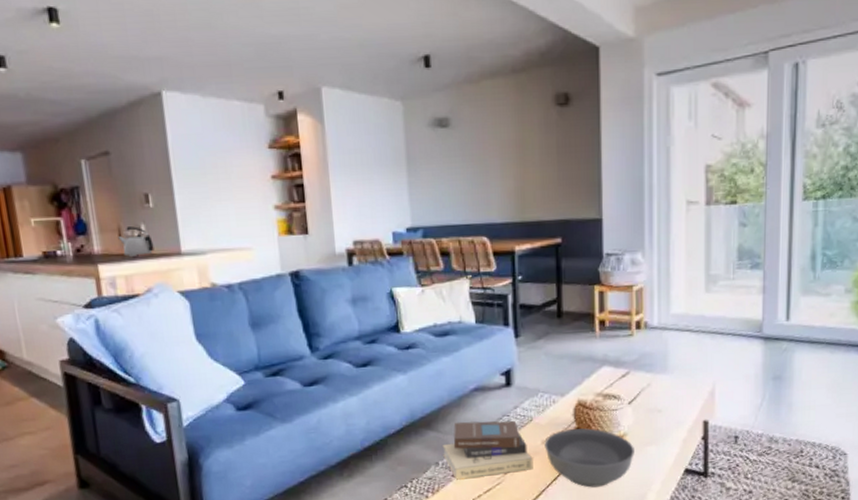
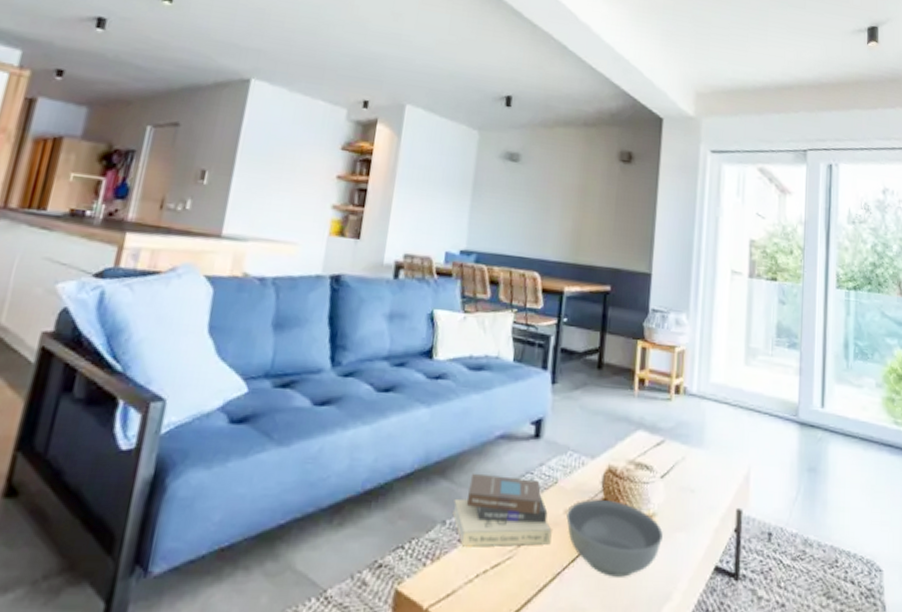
kettle: present [118,226,154,257] -> none [158,199,195,232]

